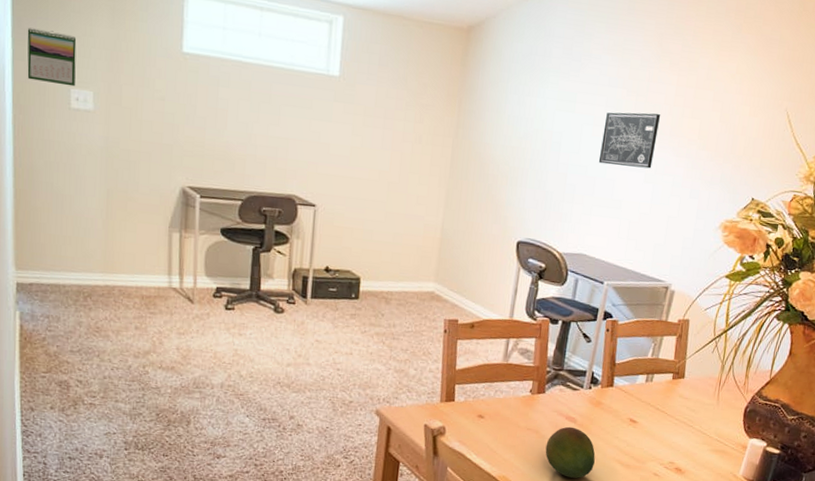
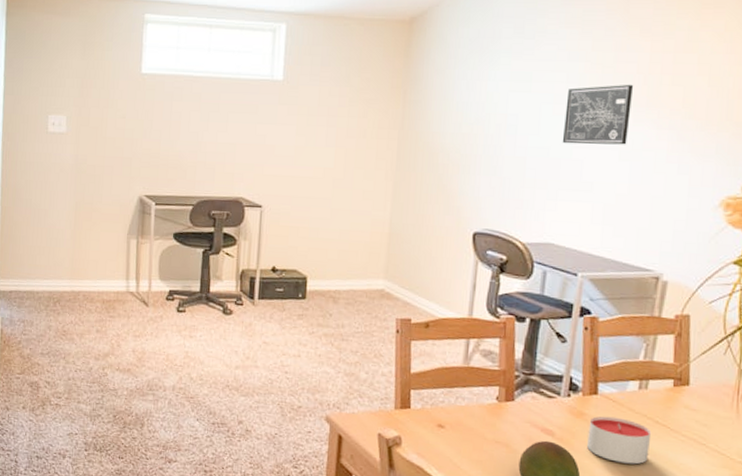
calendar: present [27,28,77,87] -> none [14,67,54,113]
candle: none [602,405,653,444] -> present [587,416,652,465]

